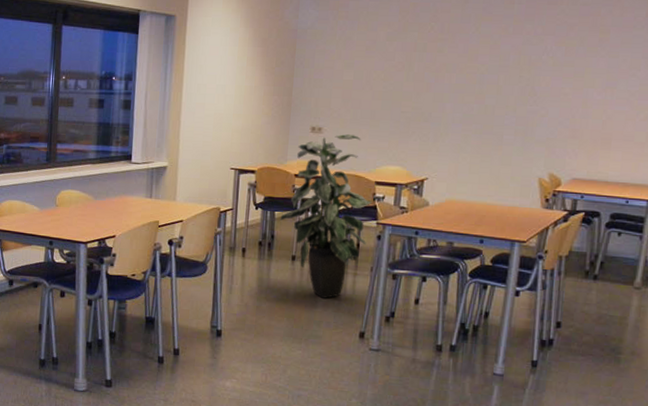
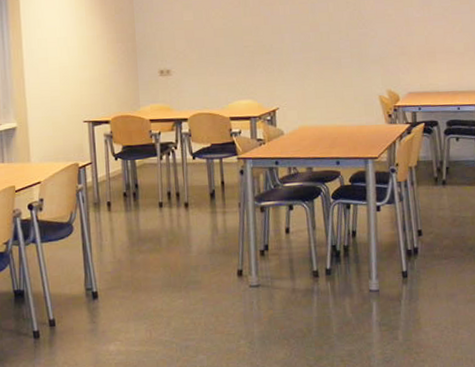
indoor plant: present [280,134,372,299] -> none [141,74,230,242]

